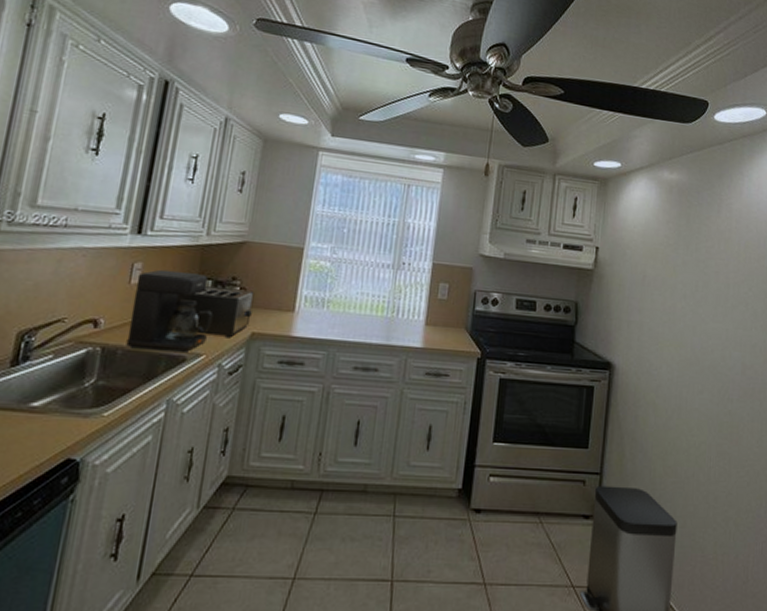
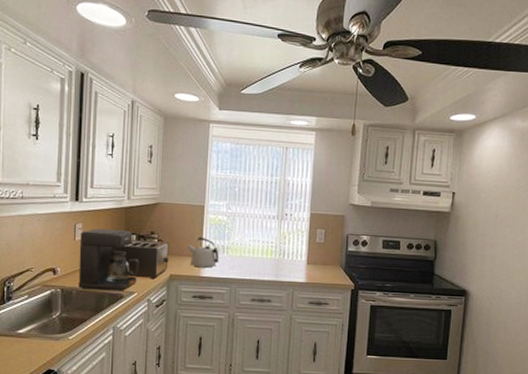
kettle: none [277,286,317,325] -> present [187,237,219,268]

